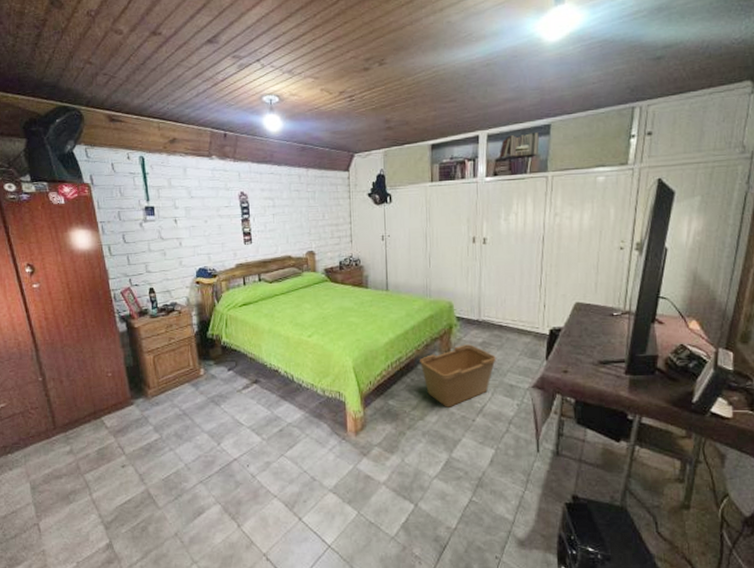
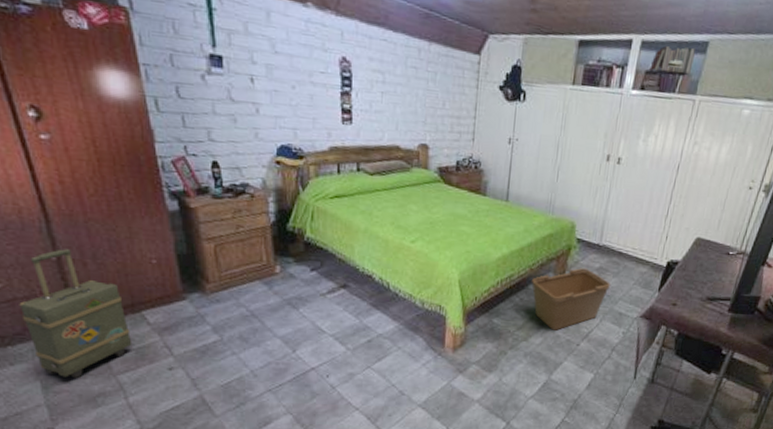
suitcase: none [16,371,95,480] -> present [19,249,133,379]

